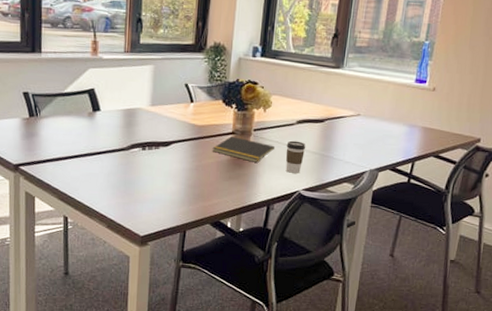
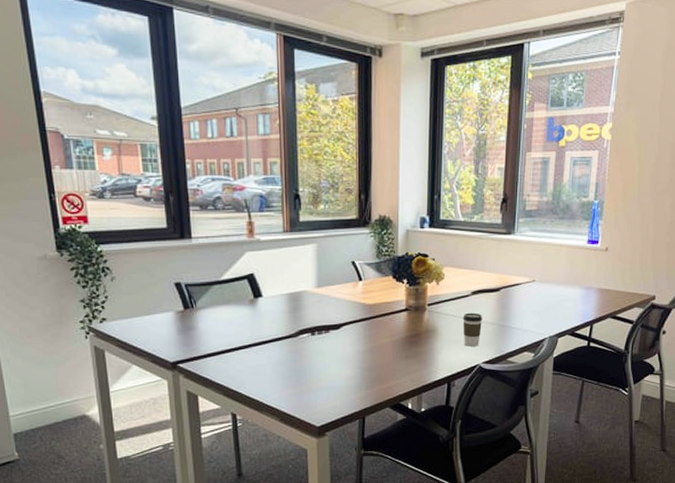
notepad: present [212,136,274,163] -> none [386,313,451,339]

